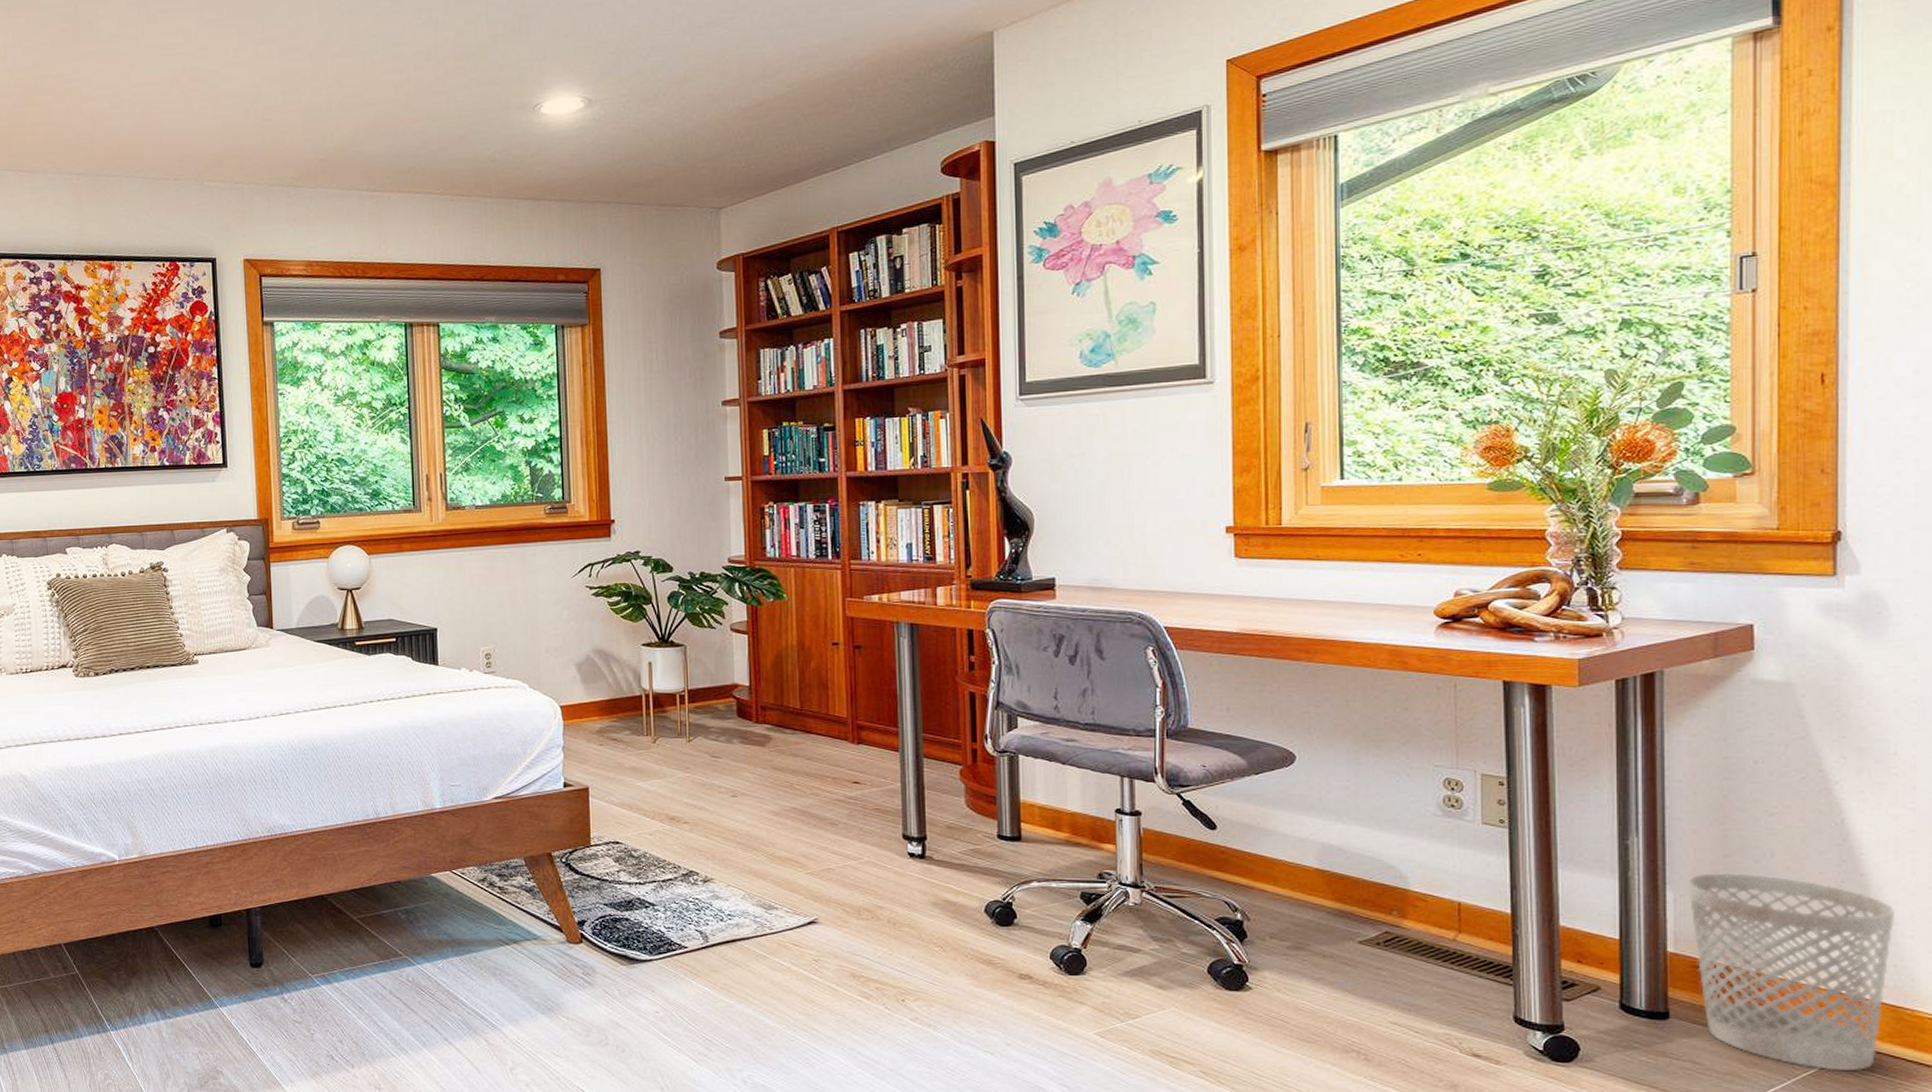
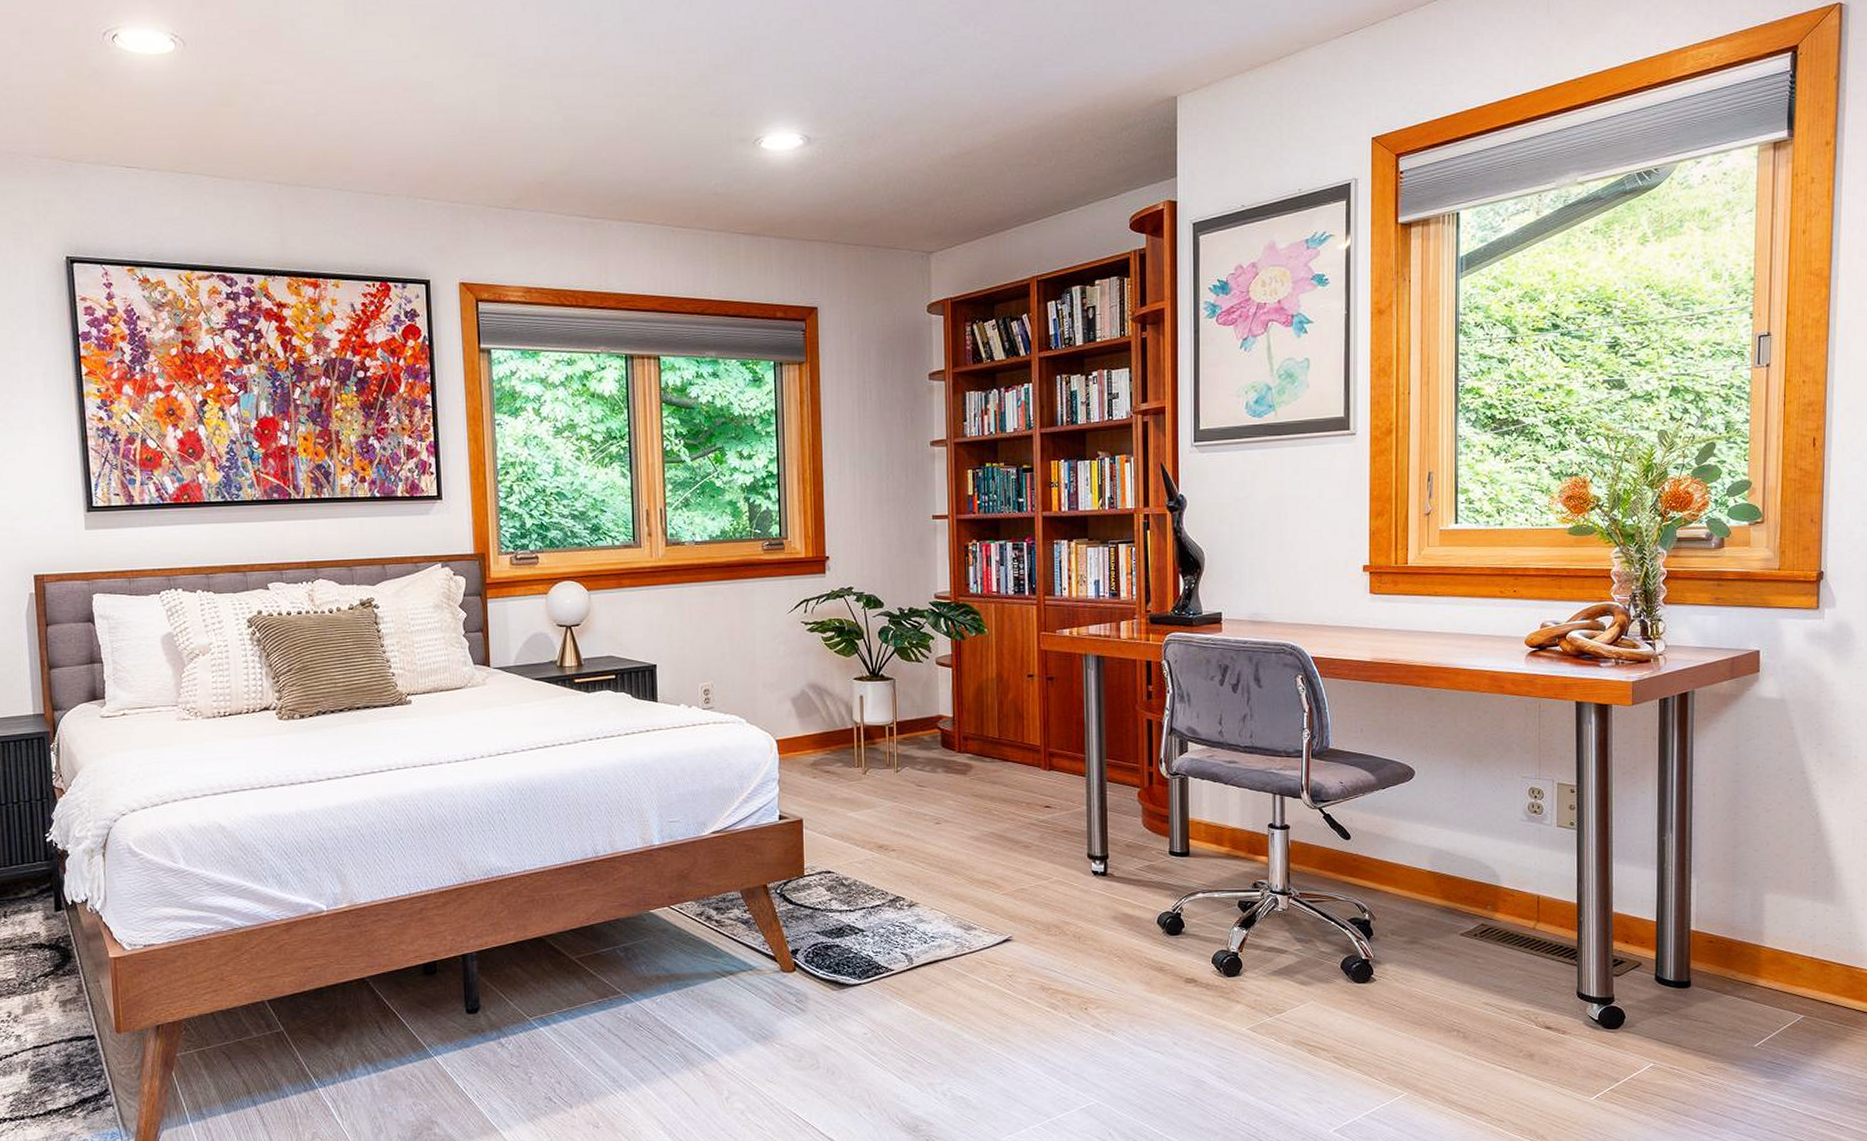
wastebasket: present [1688,873,1894,1071] -> none [1707,861,1851,1023]

